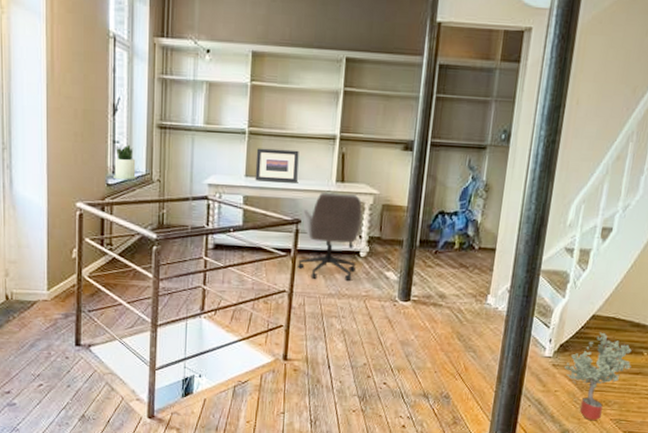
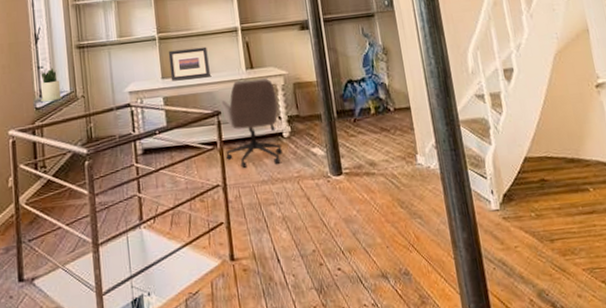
potted tree: present [564,332,632,421] -> none [514,174,583,275]

